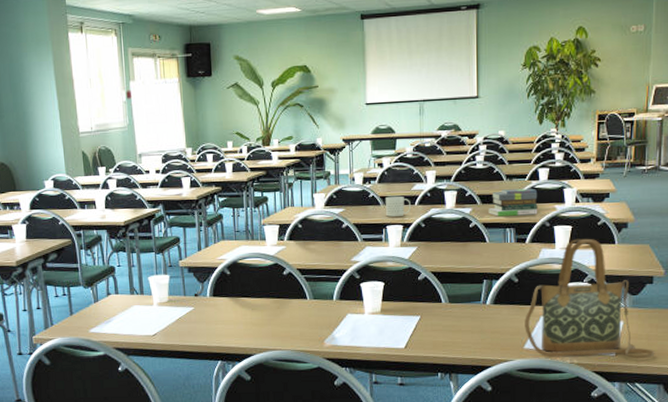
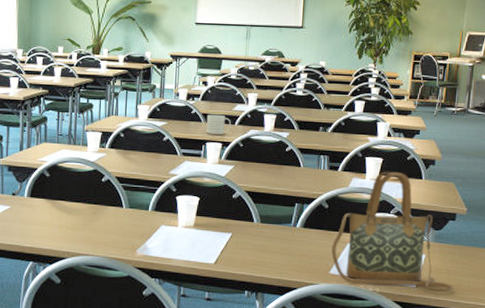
books: present [488,188,538,217] -> none [304,117,353,145]

